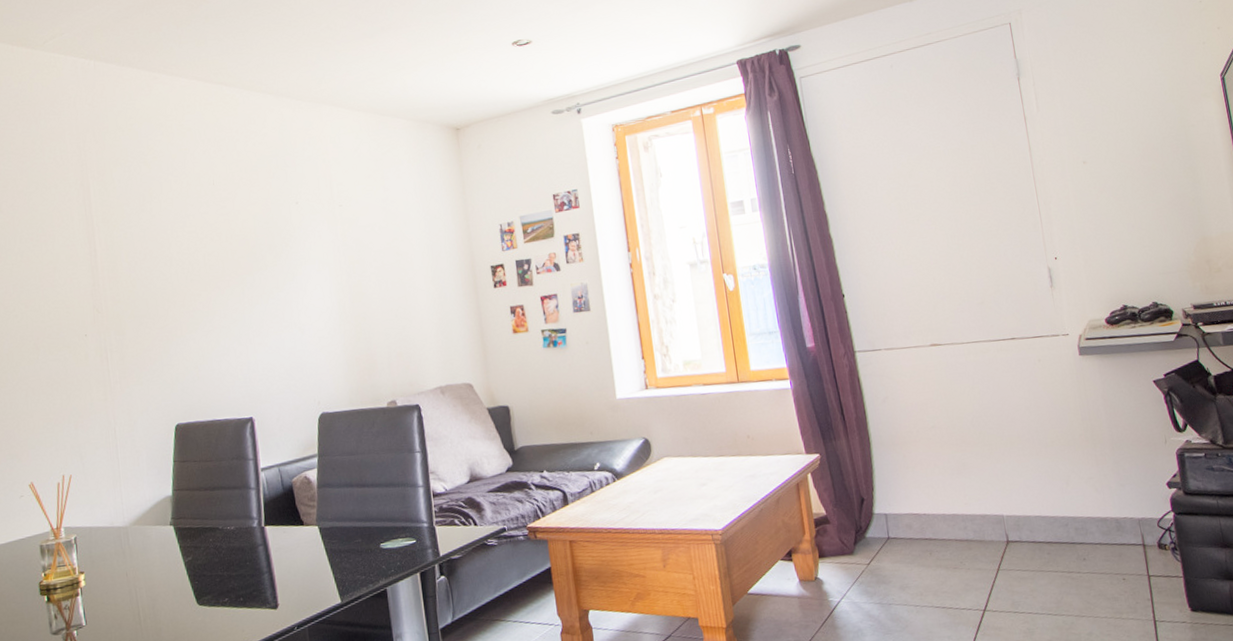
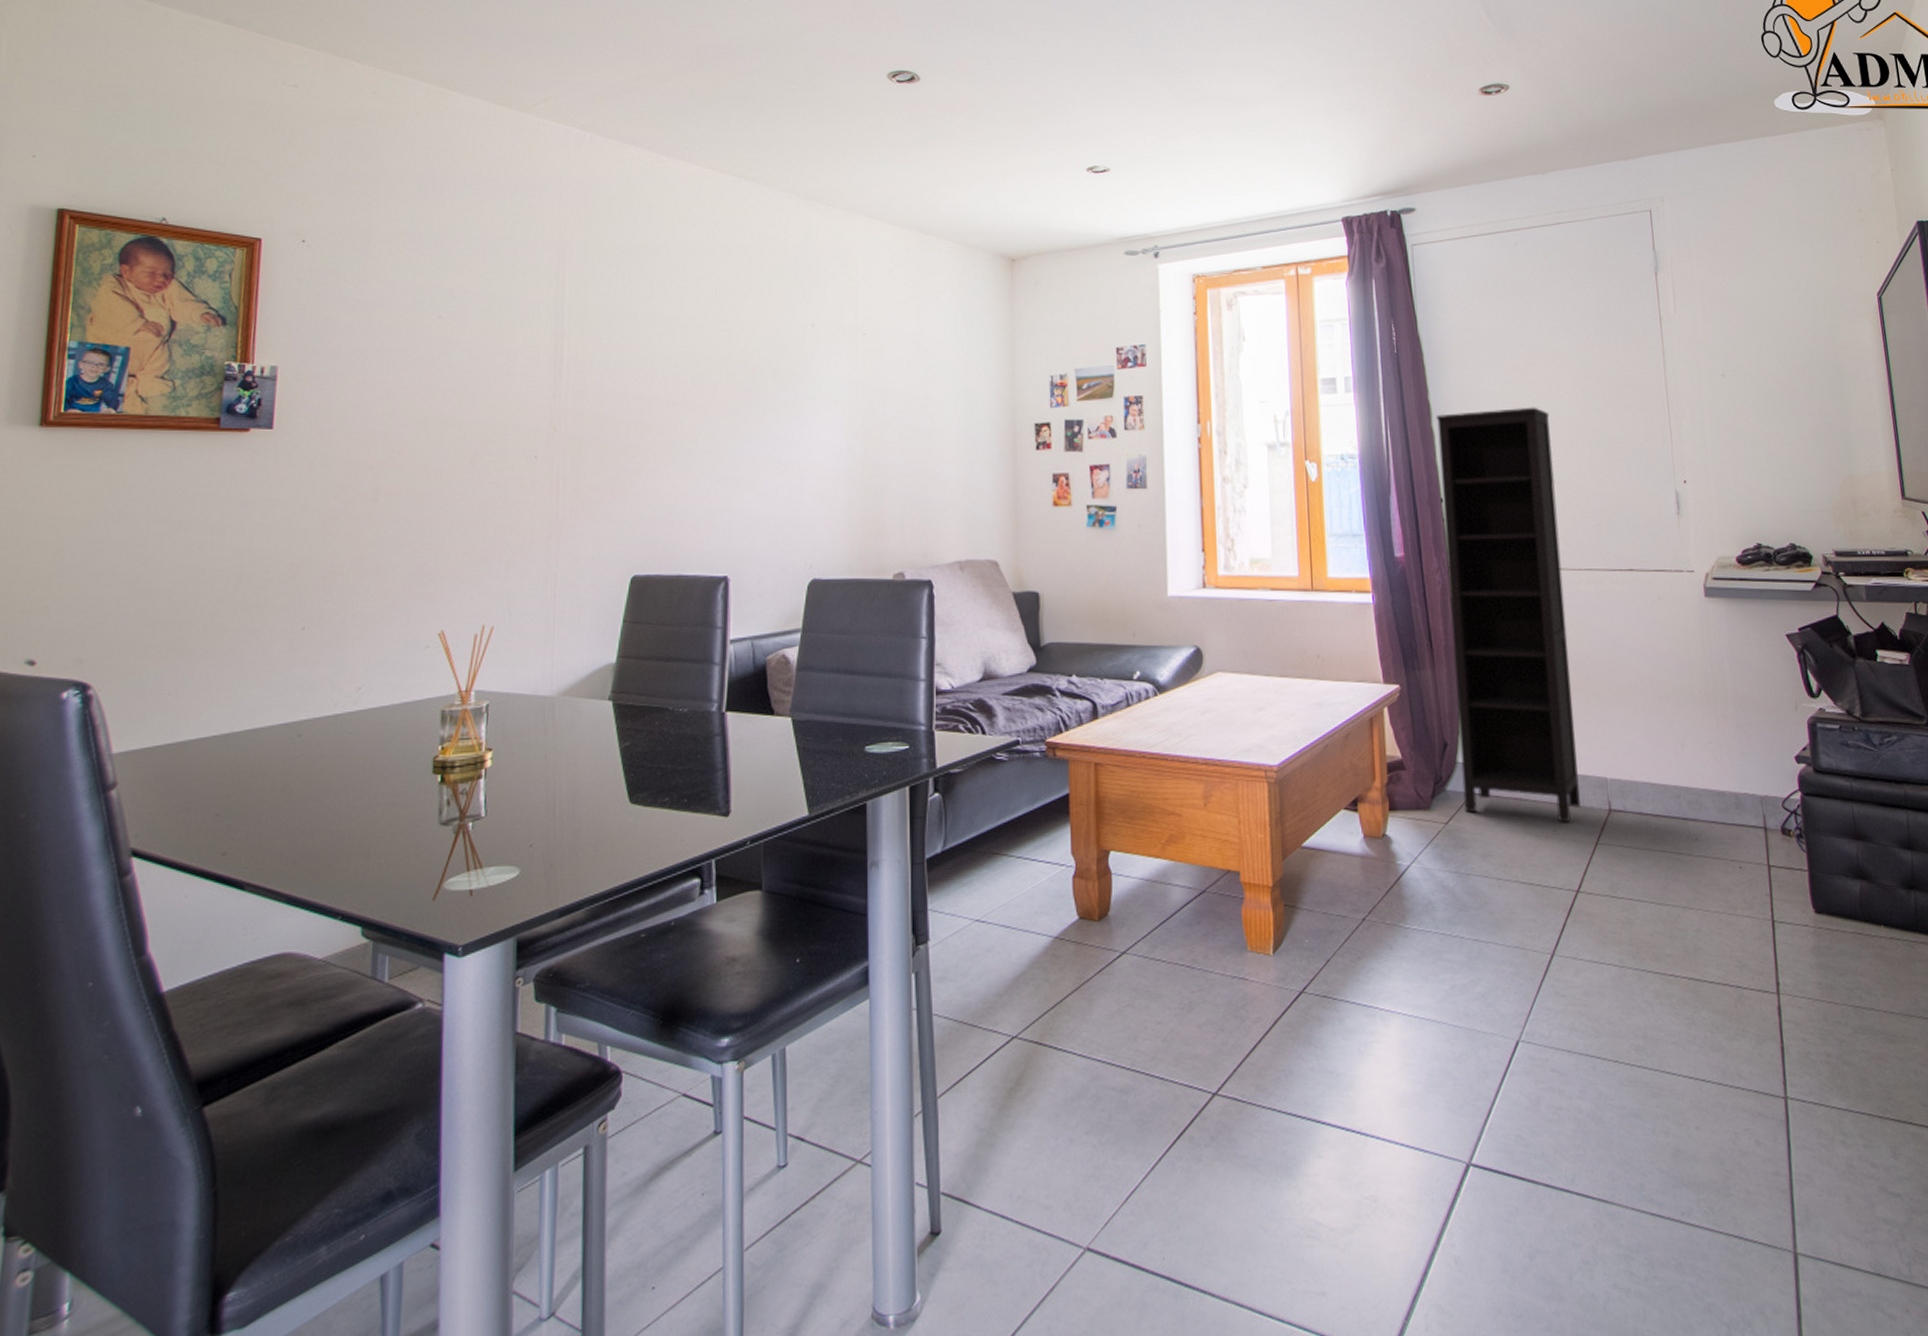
bookcase: none [832,207,982,555] -> present [1435,407,1581,822]

